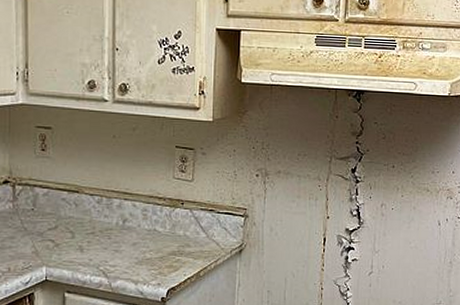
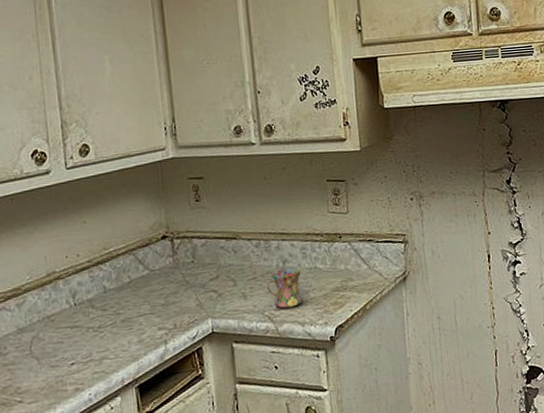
mug: none [104,227,139,265] -> present [266,267,302,309]

